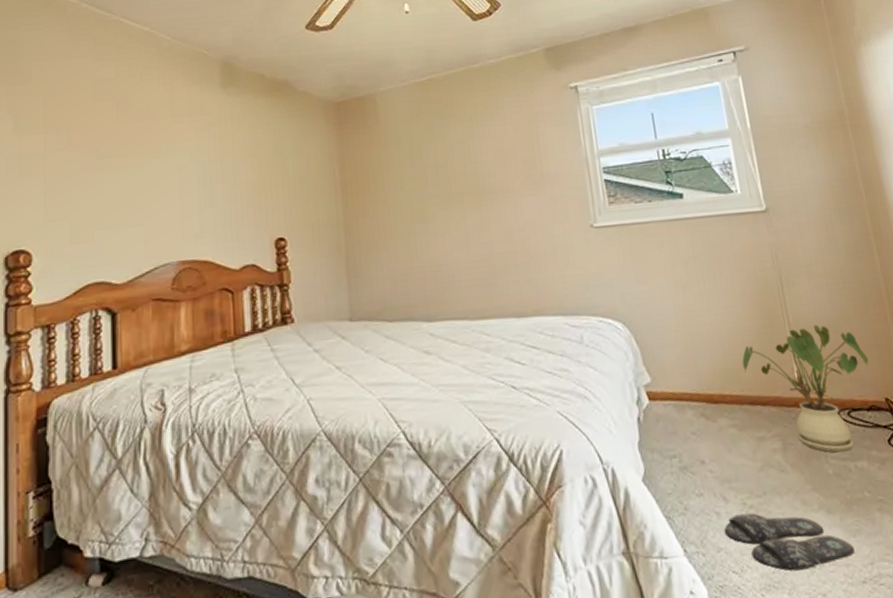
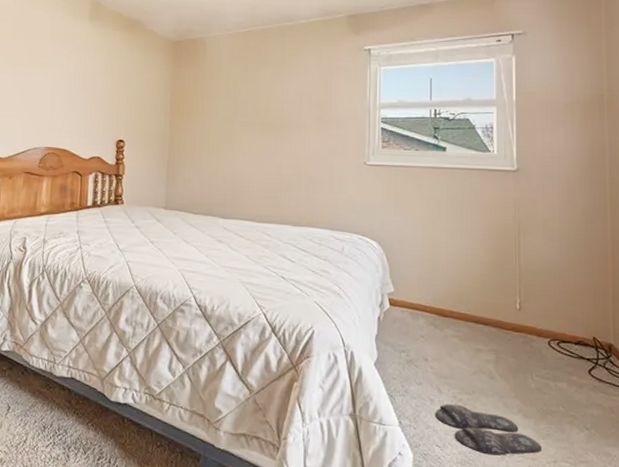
house plant: present [742,324,869,453] -> none [473,269,584,373]

